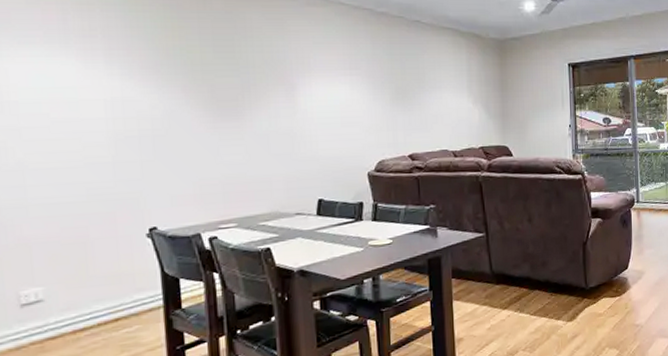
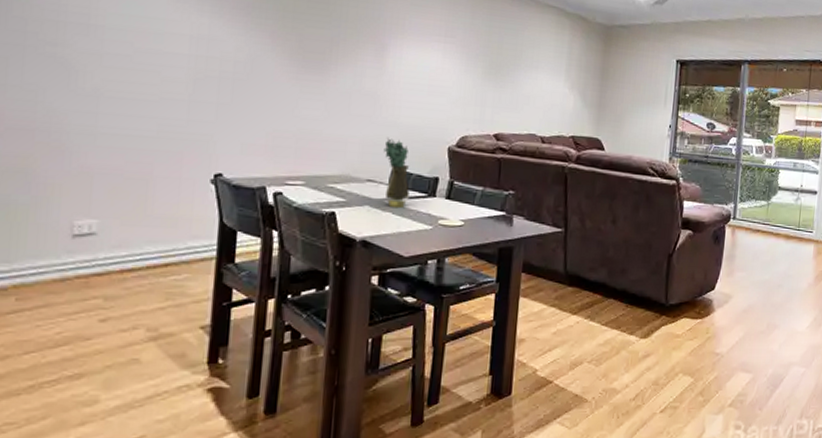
vase: none [307,171,338,237] -> present [383,138,410,209]

